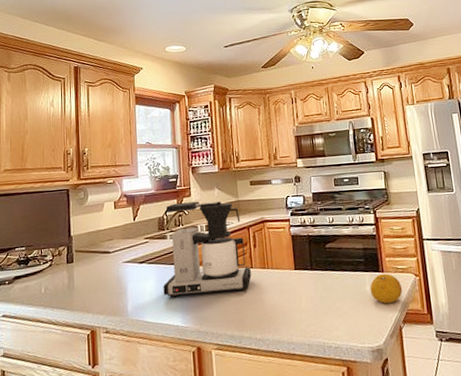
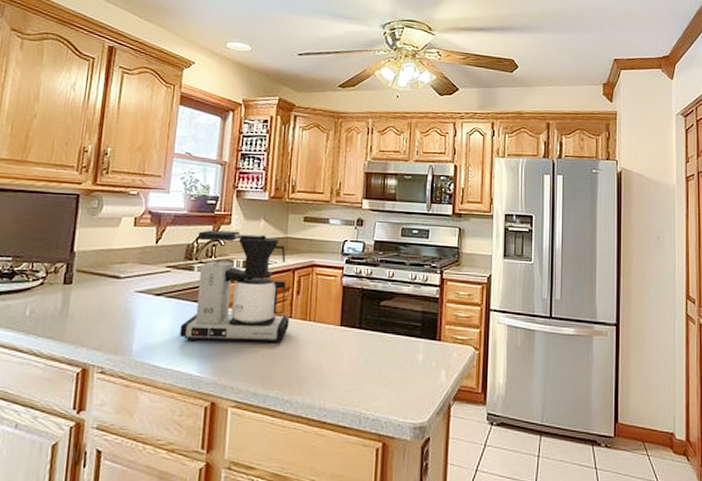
fruit: present [370,273,403,304] -> none [422,342,459,377]

